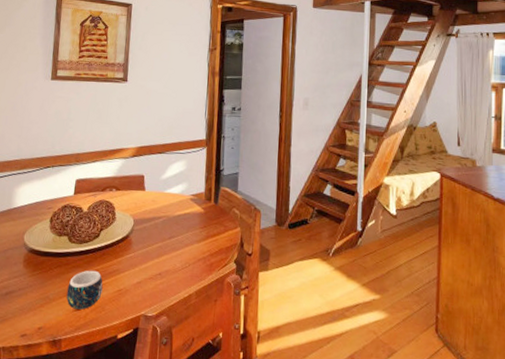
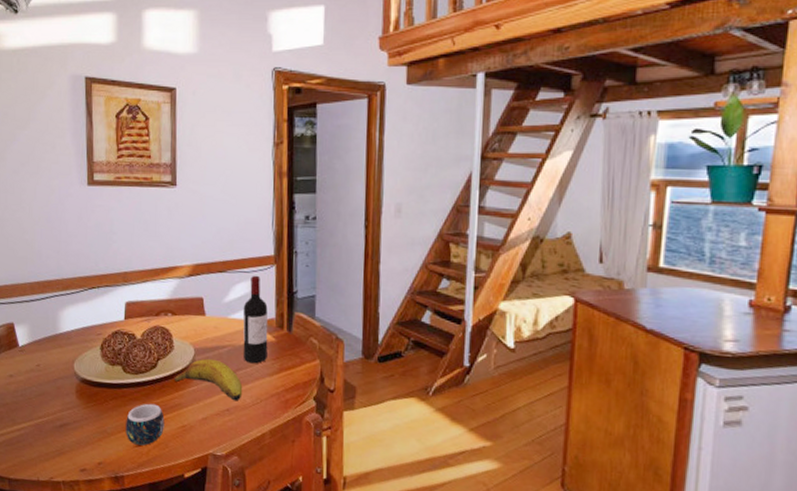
fruit: none [114,228,174,266] -> present [173,358,243,401]
wine bottle: none [175,155,199,232] -> present [242,275,268,364]

